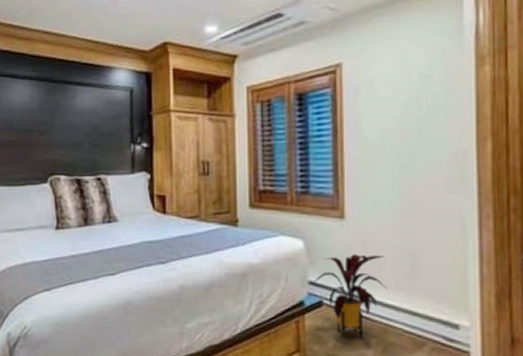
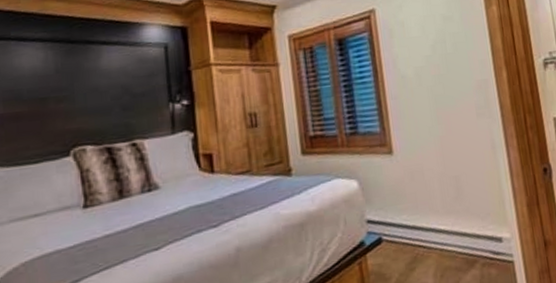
house plant: present [313,254,388,339] -> none [370,184,439,272]

